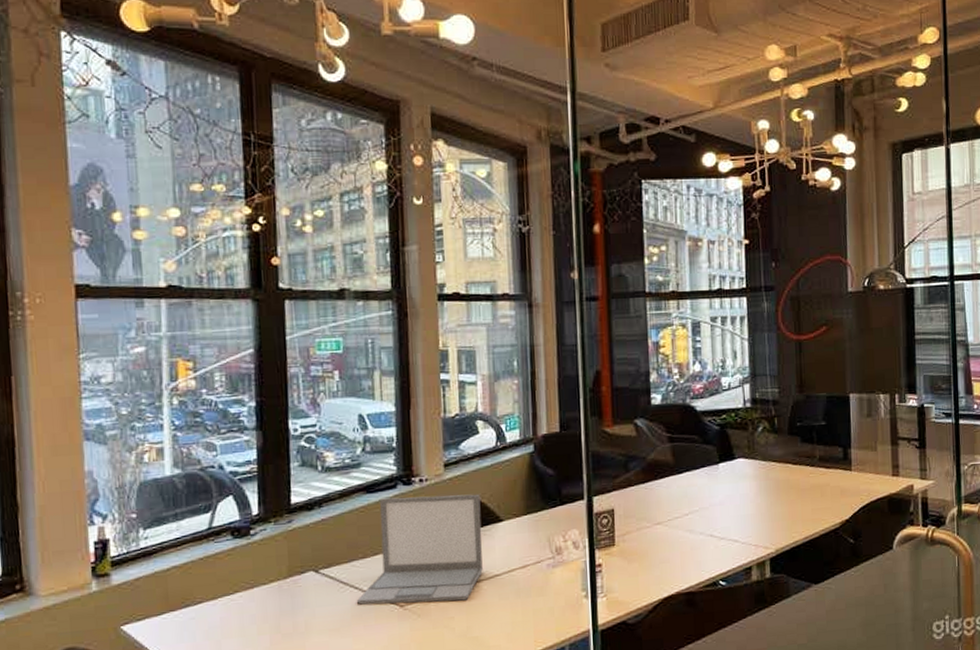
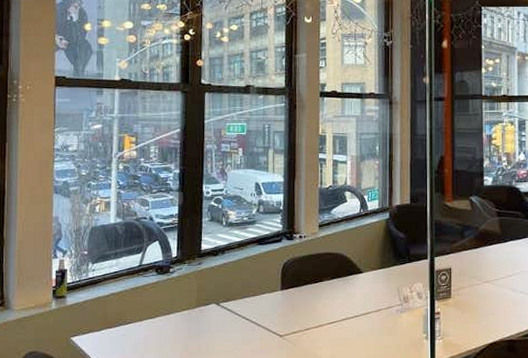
laptop: present [356,494,483,605] -> none [246,249,346,335]

